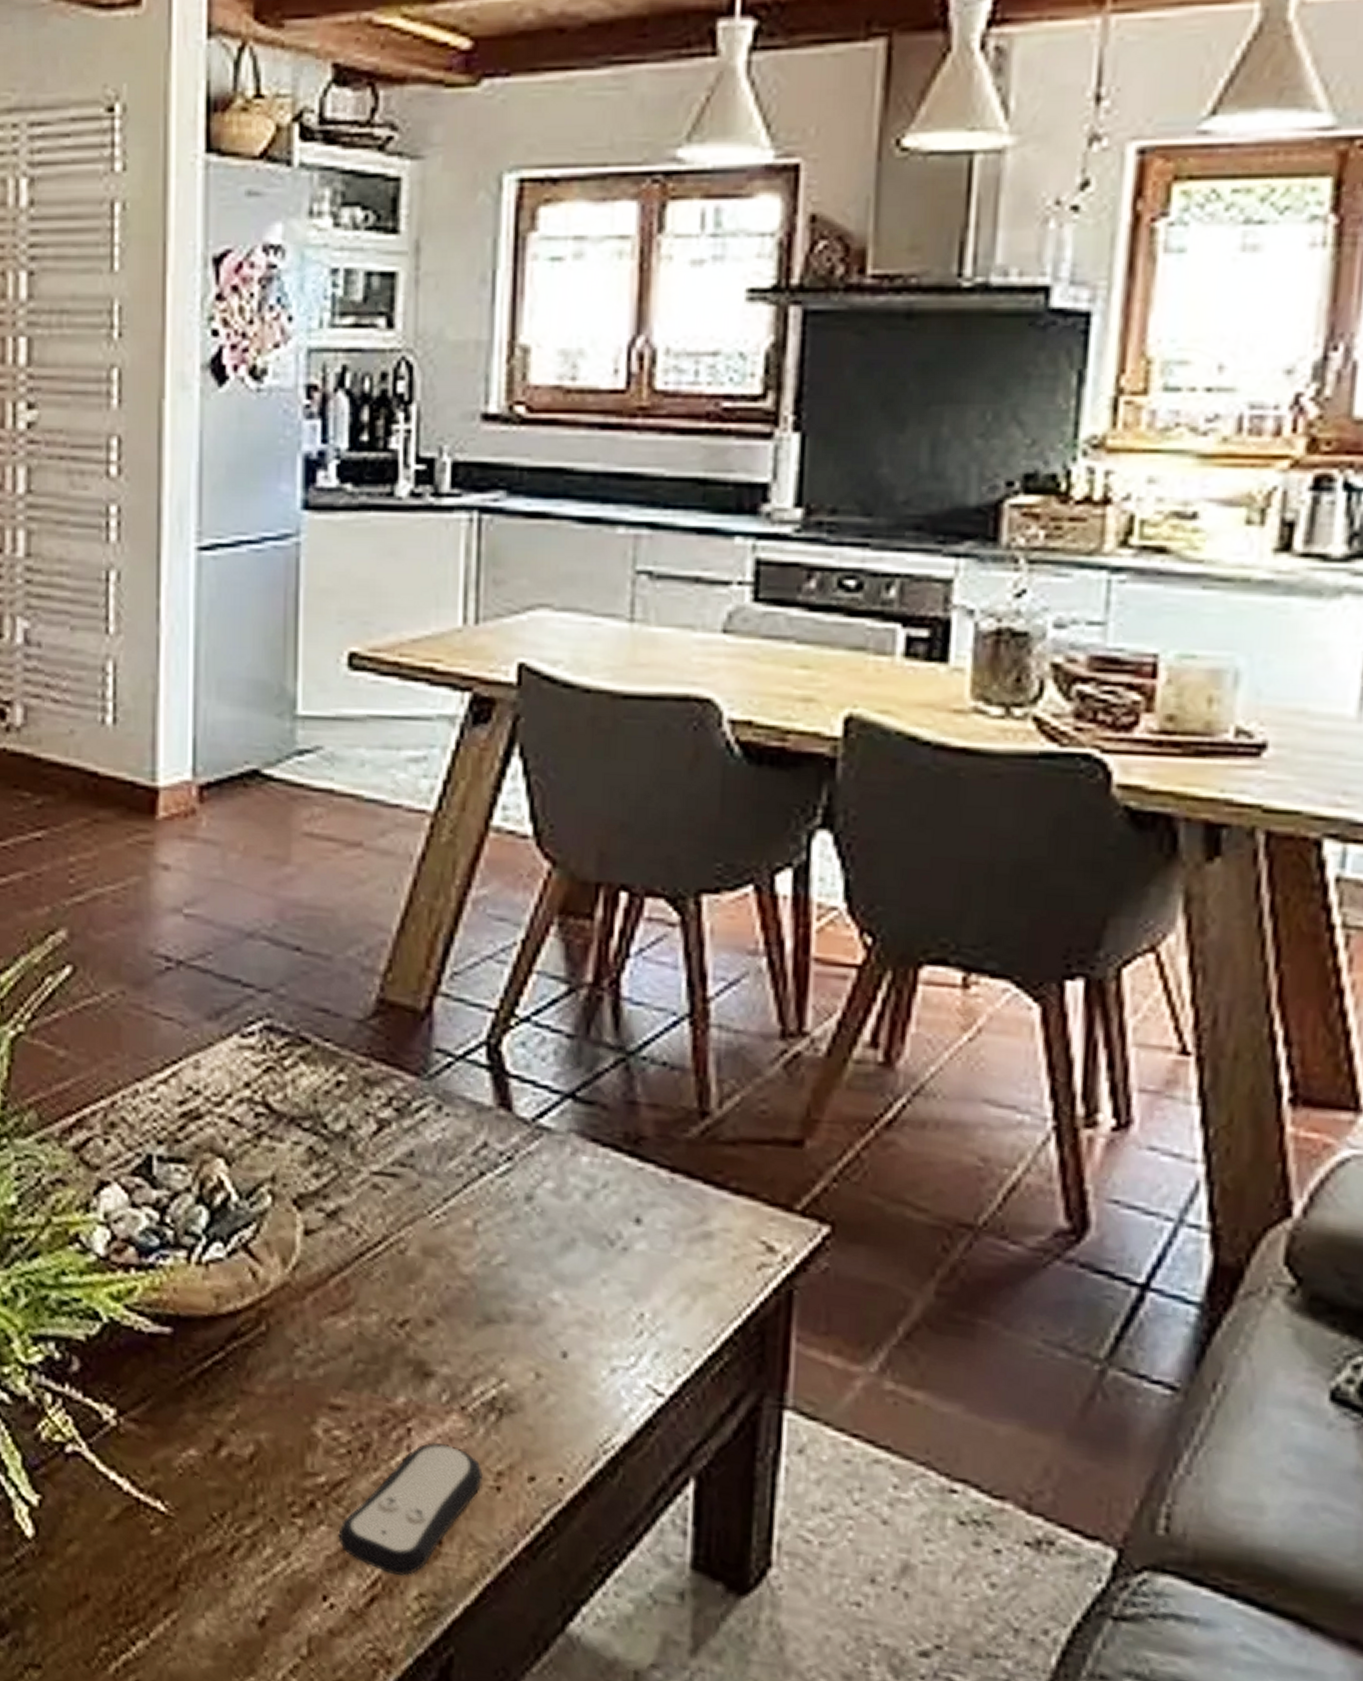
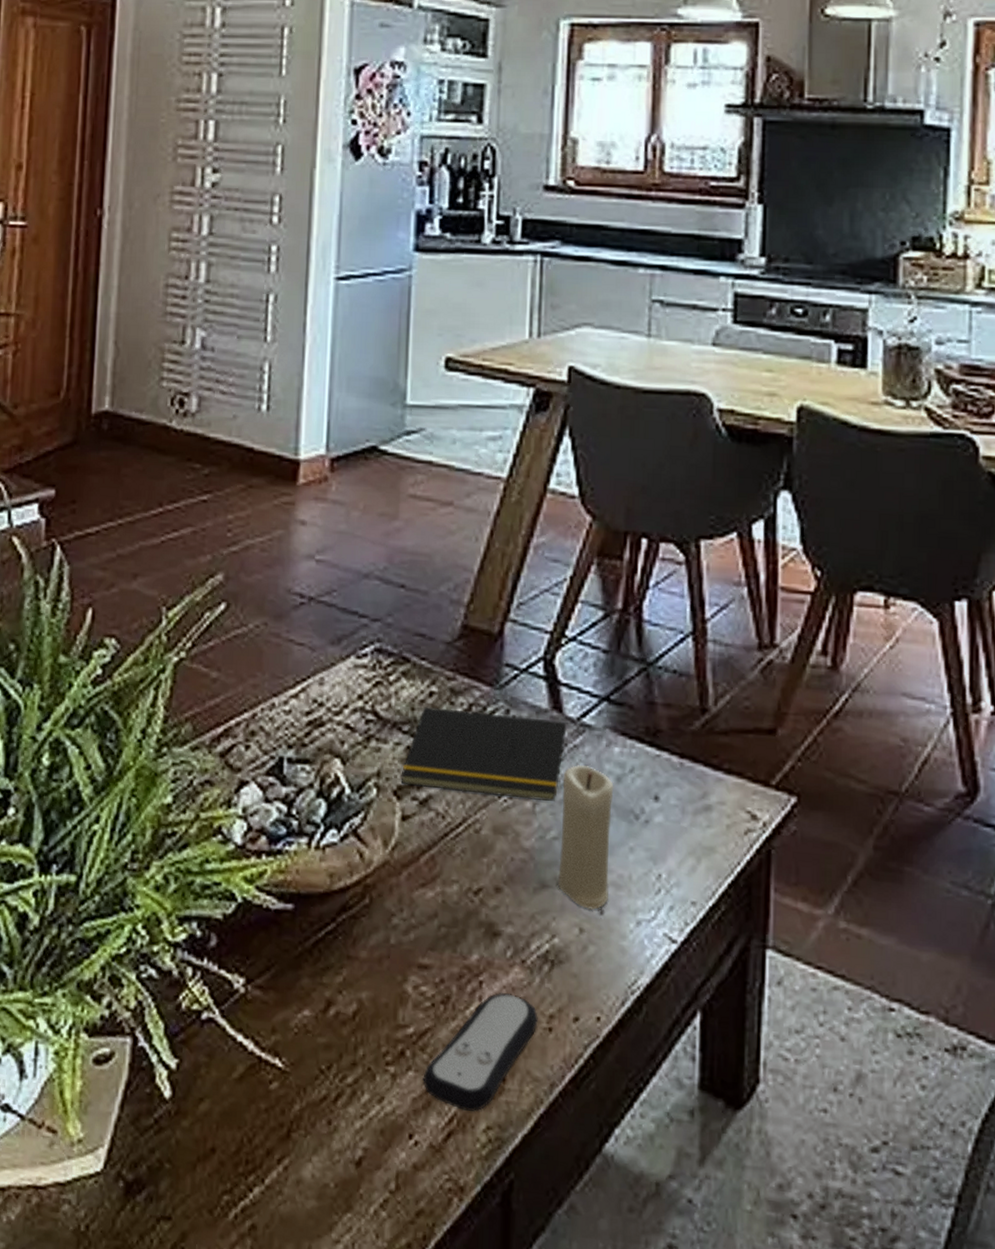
notepad: none [301,1098,518,1220] -> present [400,706,567,801]
candle: none [506,1176,581,1352] -> present [557,765,614,910]

